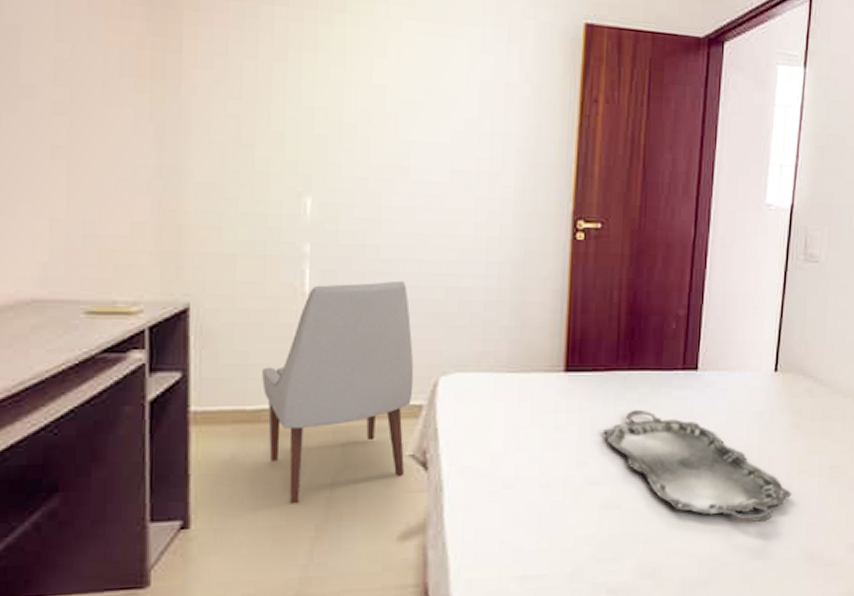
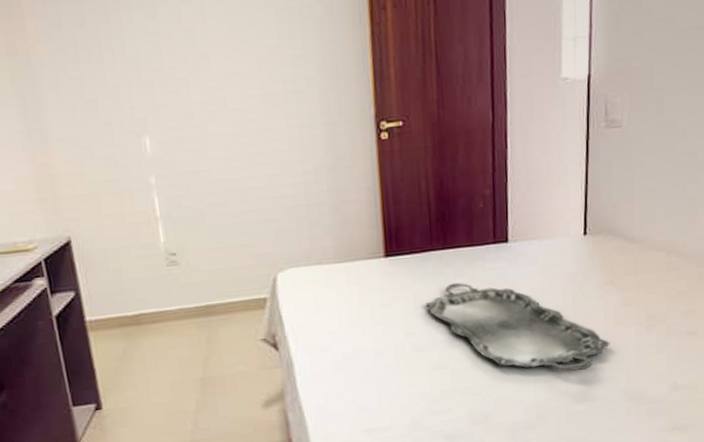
chair: present [262,280,414,504] -> none [135,196,259,386]

